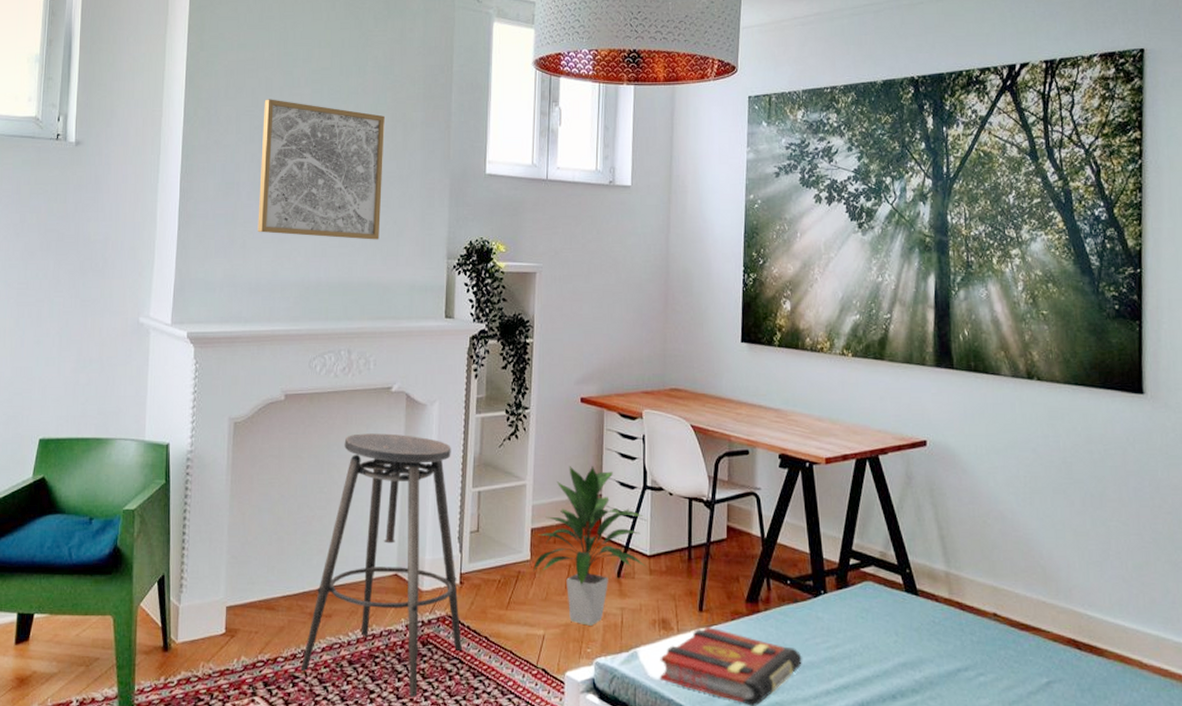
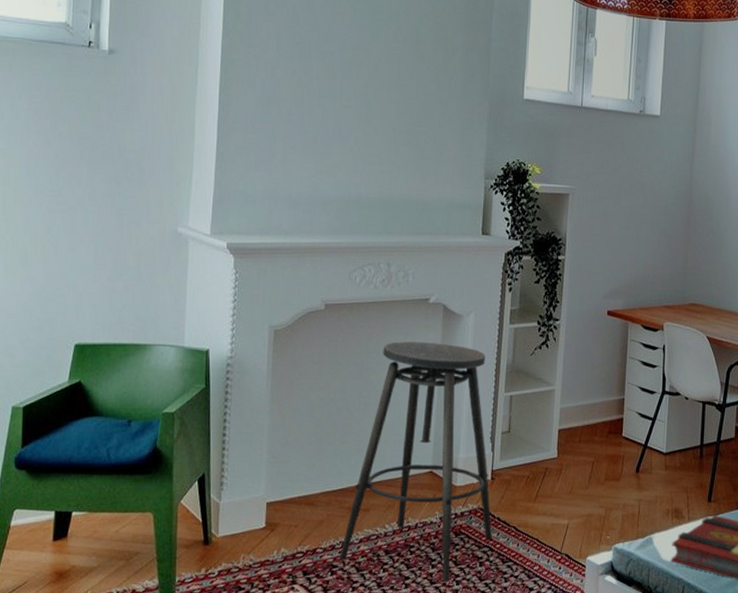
wall art: present [257,99,386,240] -> none [298,16,427,159]
indoor plant: present [533,466,646,626] -> none [560,373,663,516]

